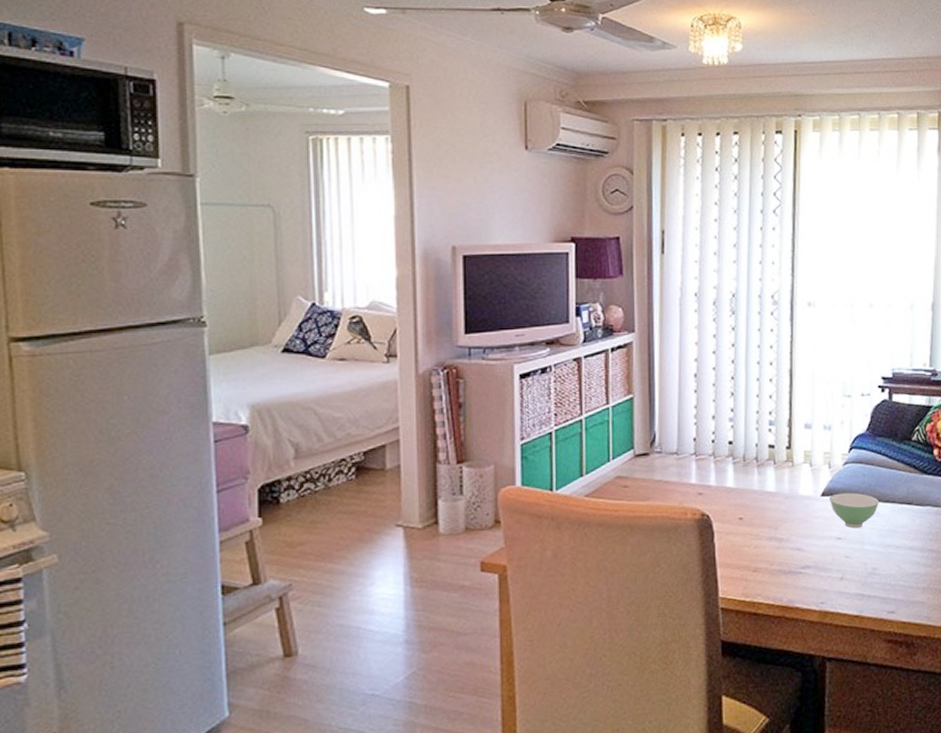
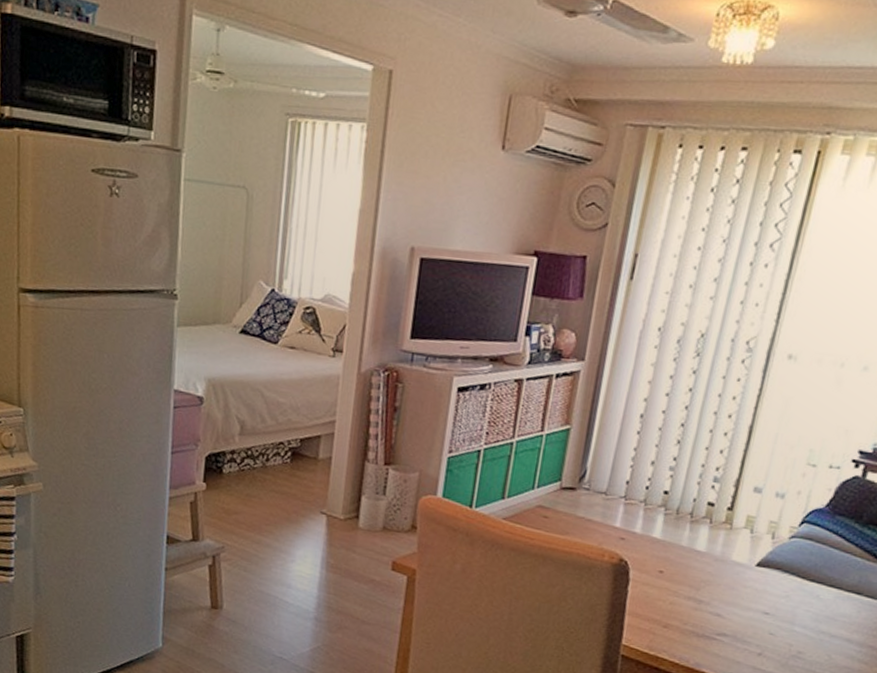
bowl: present [829,492,880,529] -> none [764,566,824,608]

